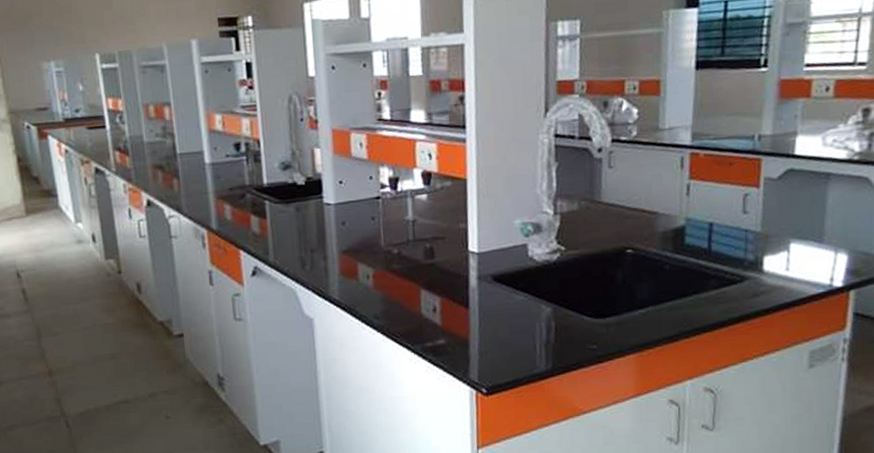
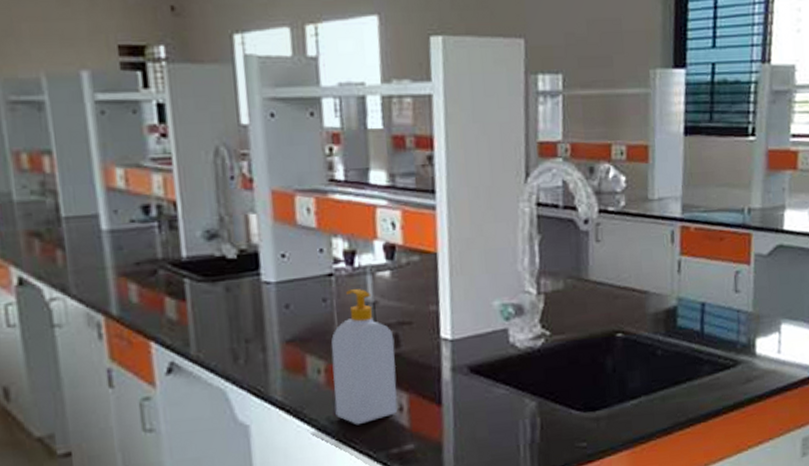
soap bottle: none [378,209,432,322] -> present [331,289,398,426]

